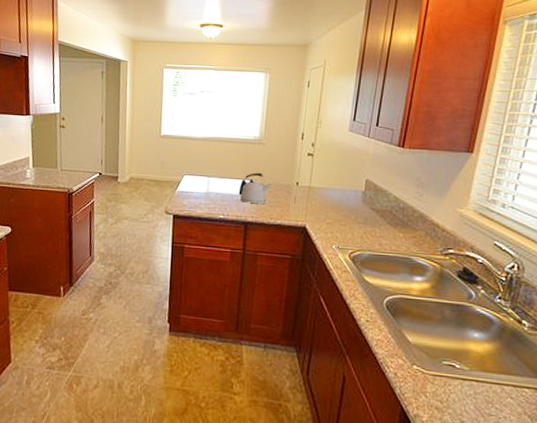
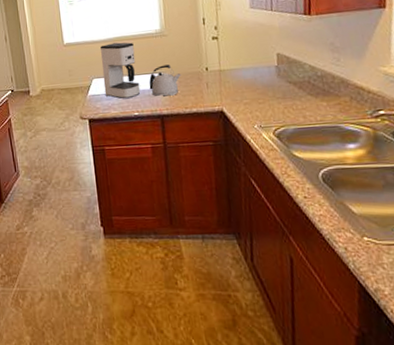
coffee maker: none [193,142,230,201] -> present [100,42,141,99]

